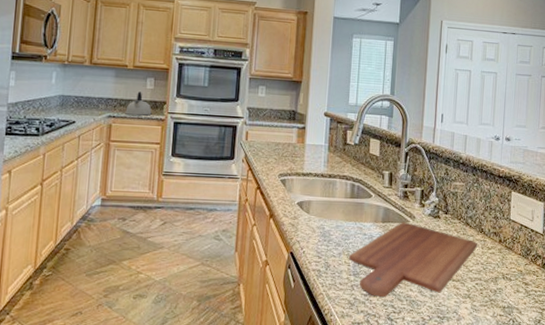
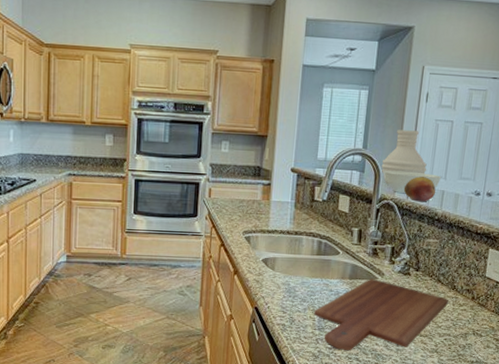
kettle: present [125,91,152,116] -> none [85,149,112,174]
vase: none [408,78,450,120] -> present [381,130,427,174]
bowl: none [410,115,464,138] -> present [382,170,442,194]
fruit: none [429,122,459,146] -> present [403,176,436,202]

